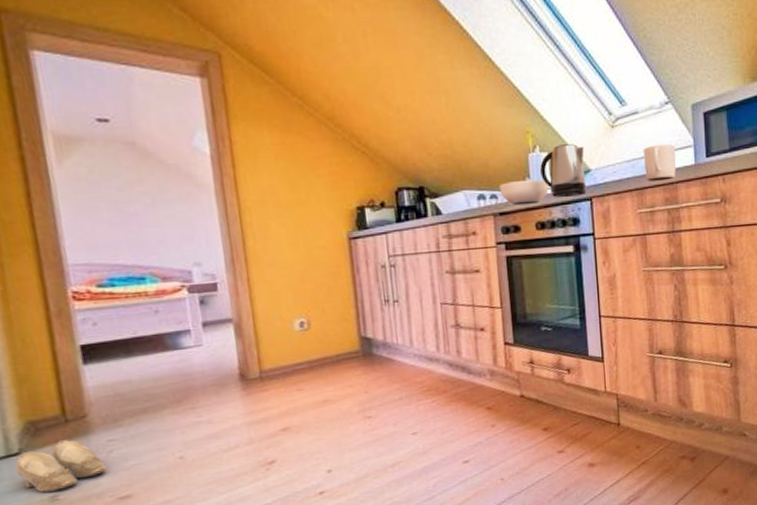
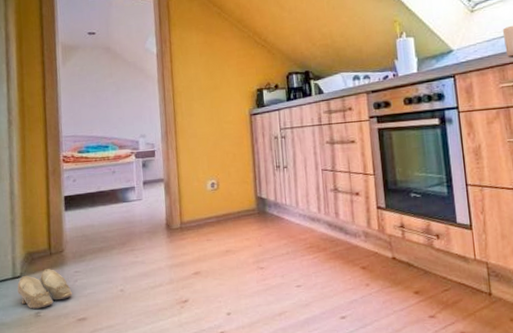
bowl: present [498,179,549,206] -> none [370,61,415,84]
kettle: present [540,144,587,198] -> none [407,28,450,76]

